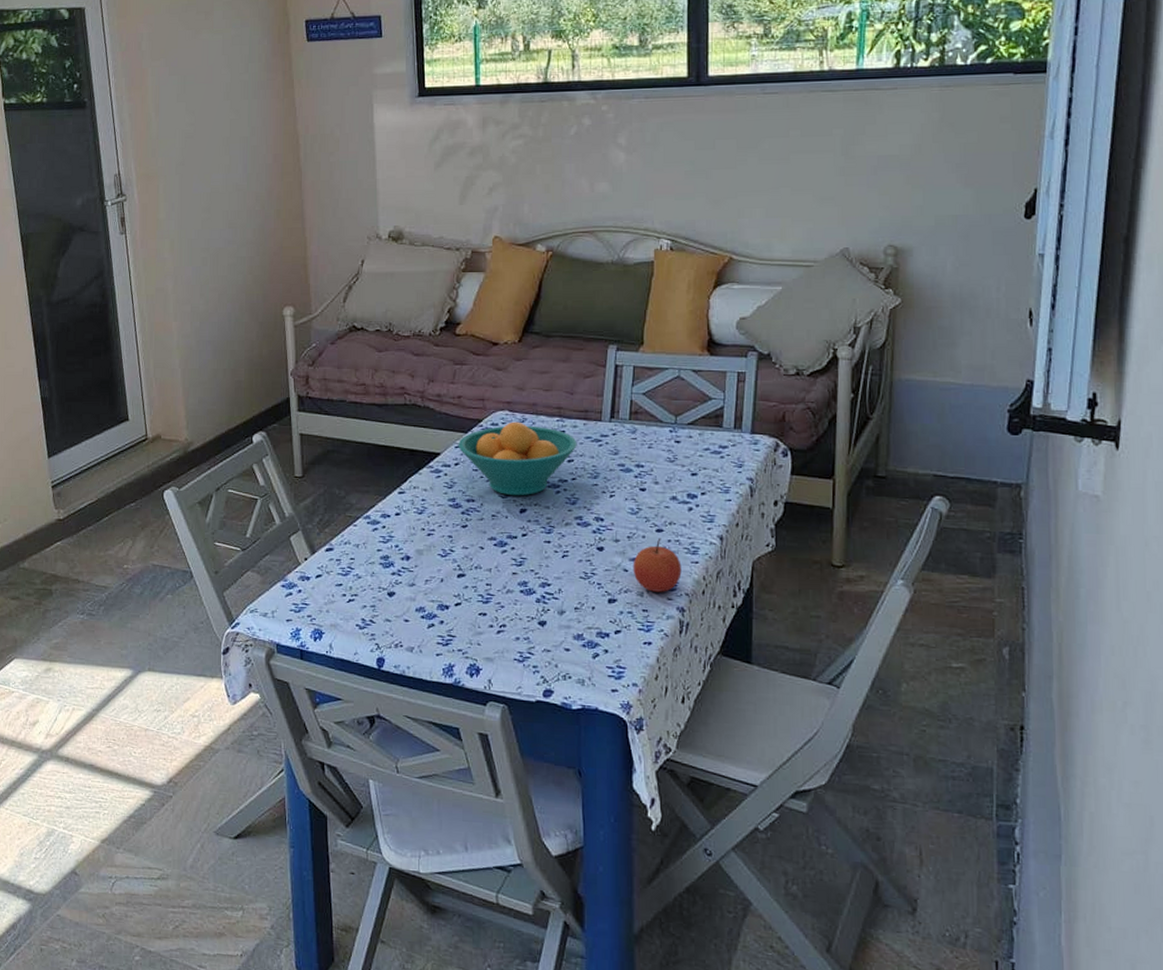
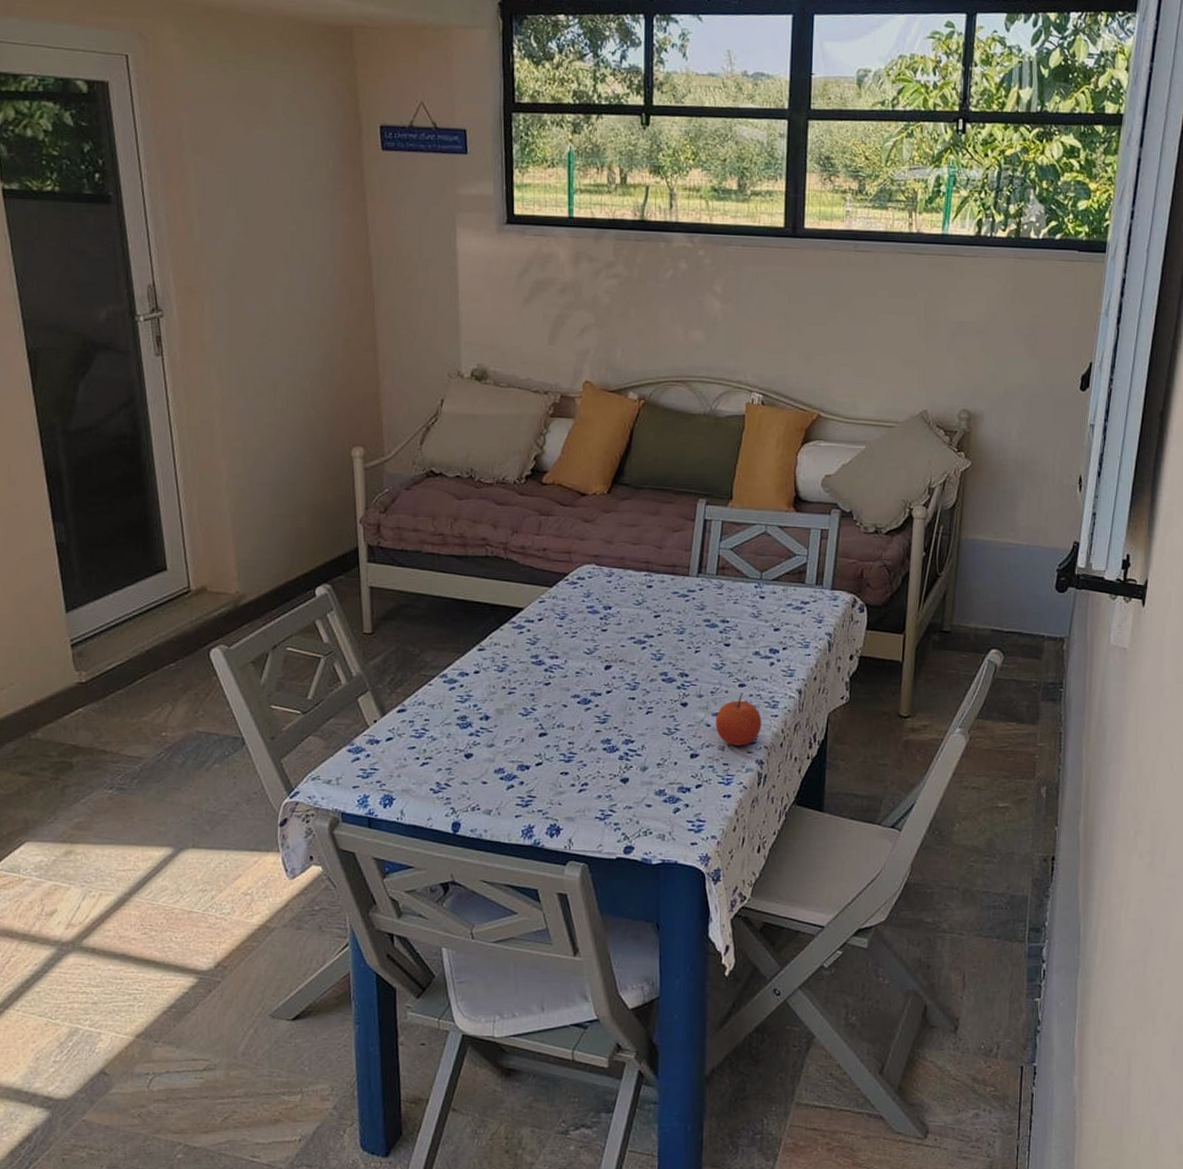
fruit bowl: present [458,421,577,496] -> none [542,576,664,652]

